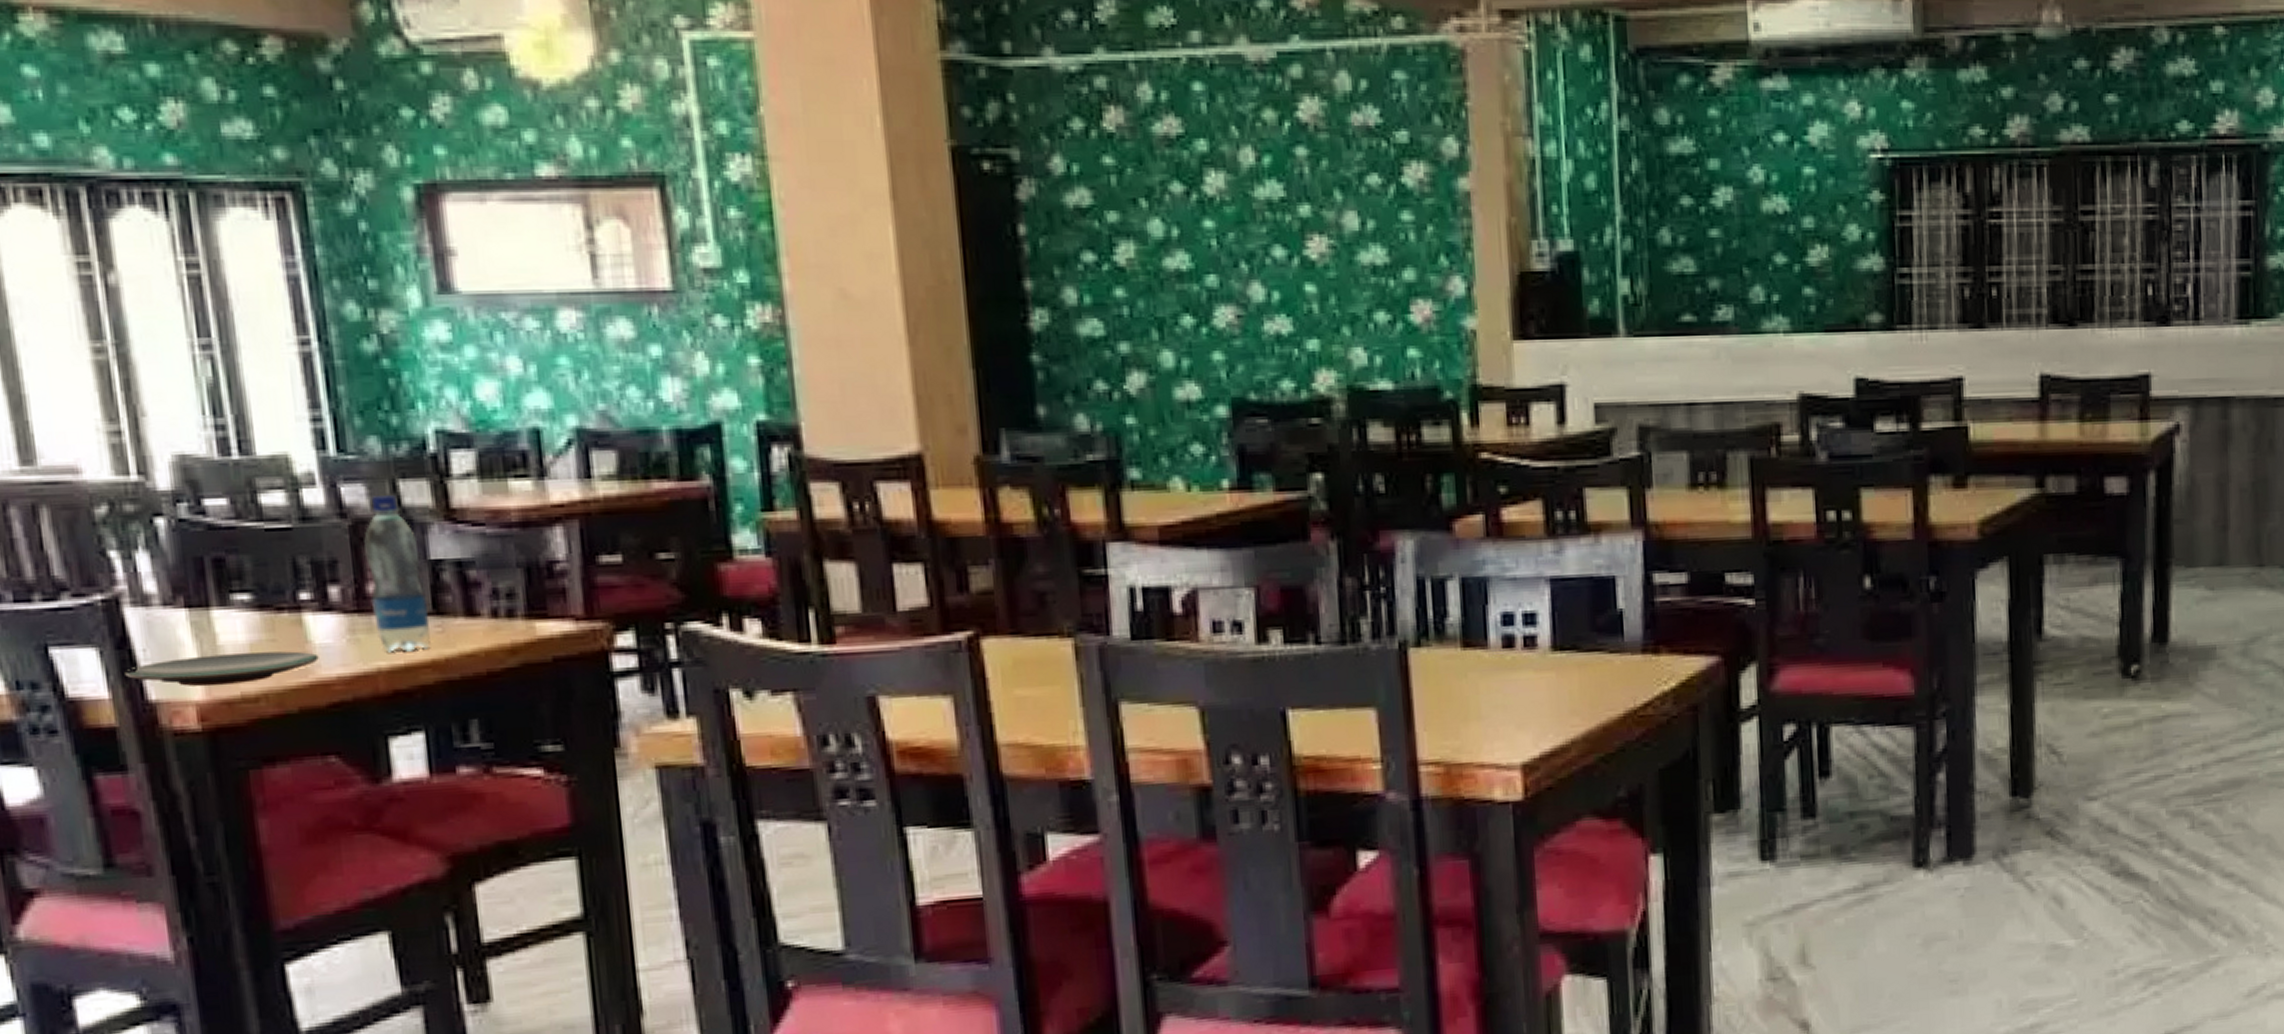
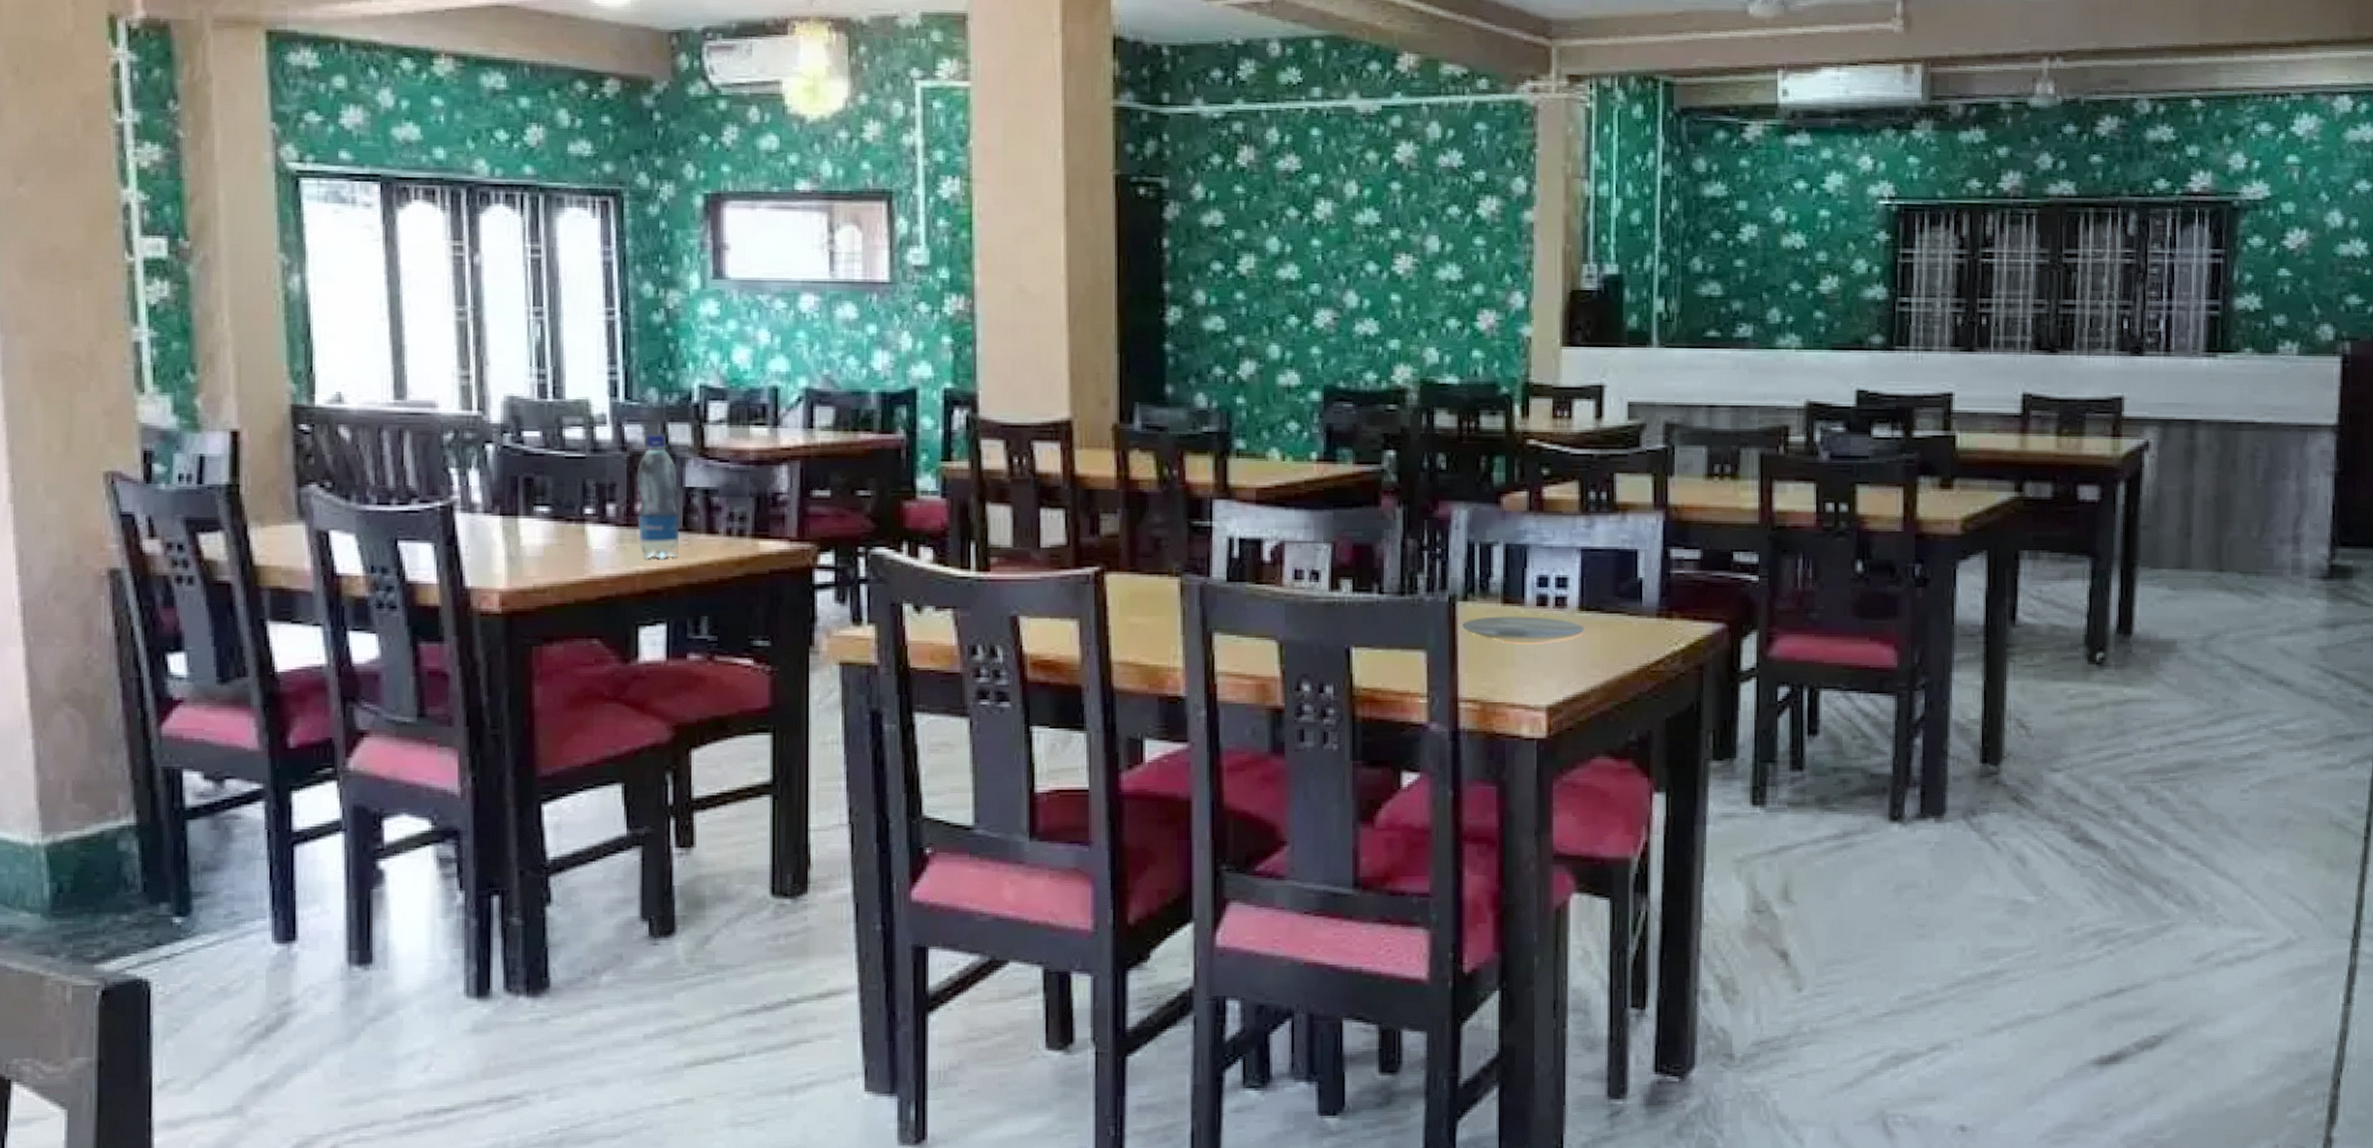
plate: present [124,651,319,686] -> none [450,554,594,577]
plate: none [1417,660,1560,692] -> present [1462,616,1585,644]

